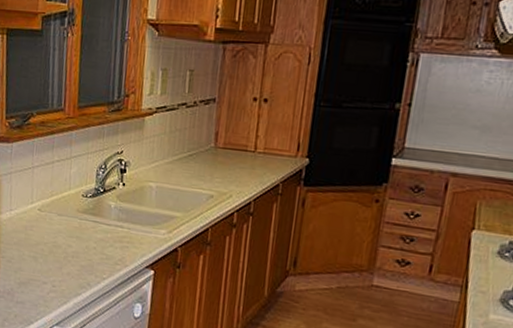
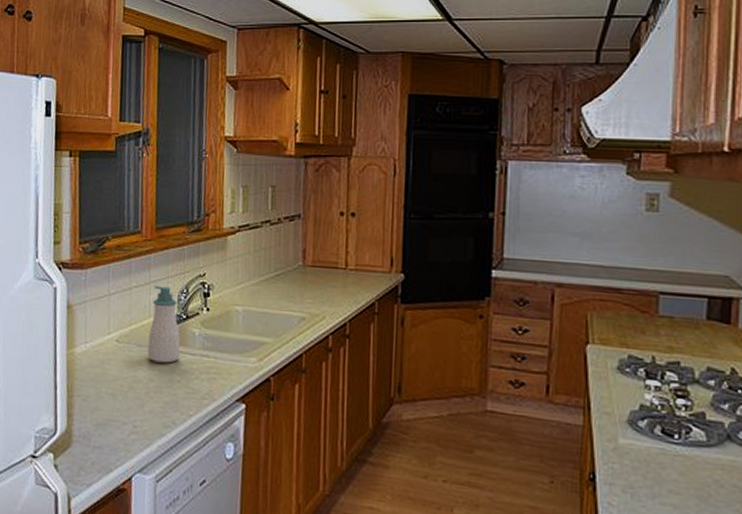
soap bottle: none [67,161,98,232] -> present [147,286,181,364]

